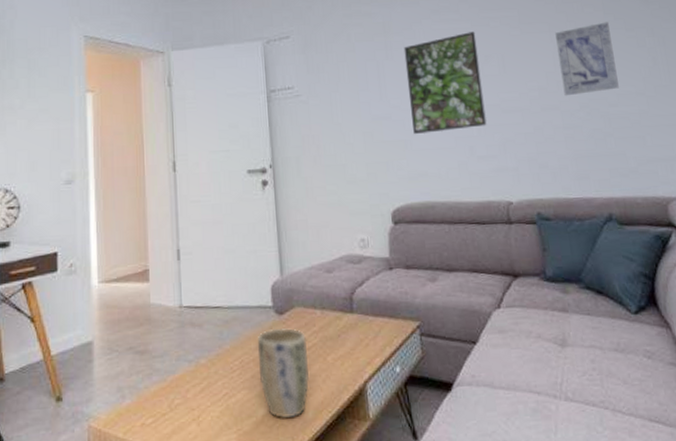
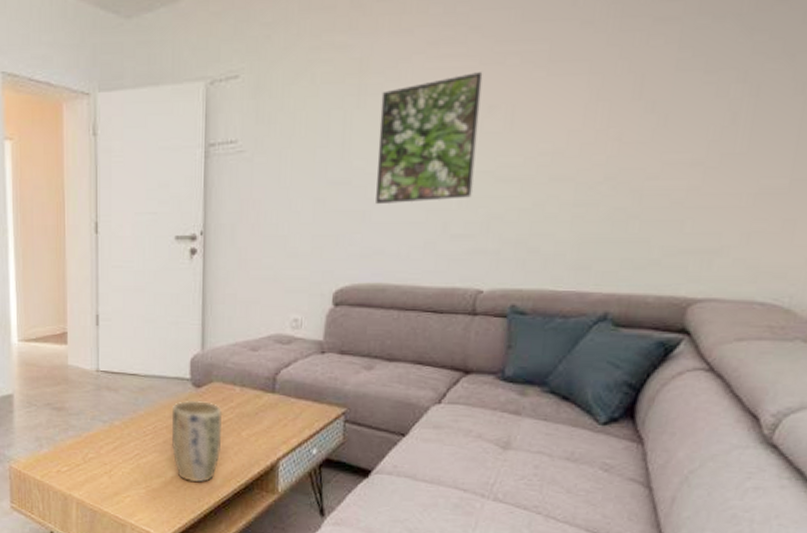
wall art: present [555,22,619,96] -> none [586,60,682,164]

